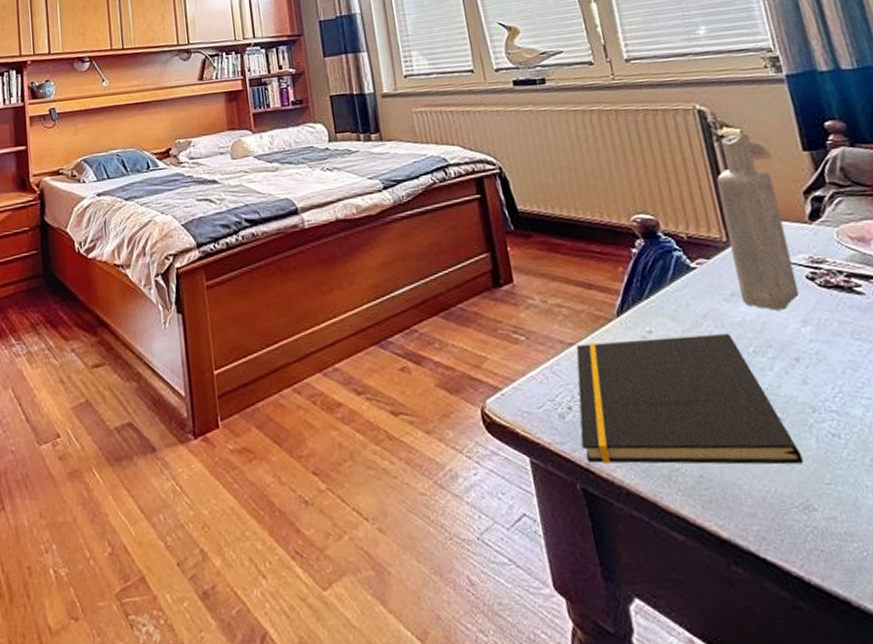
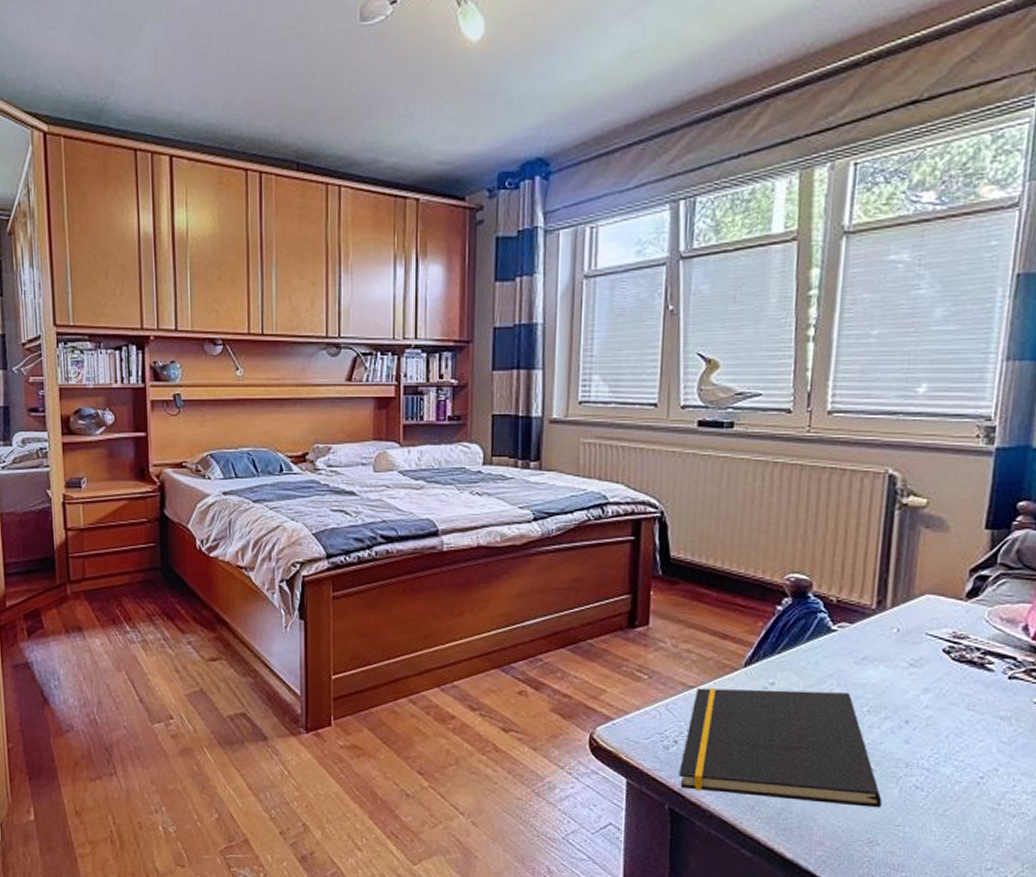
bottle: present [716,133,800,310] -> none [872,504,943,677]

